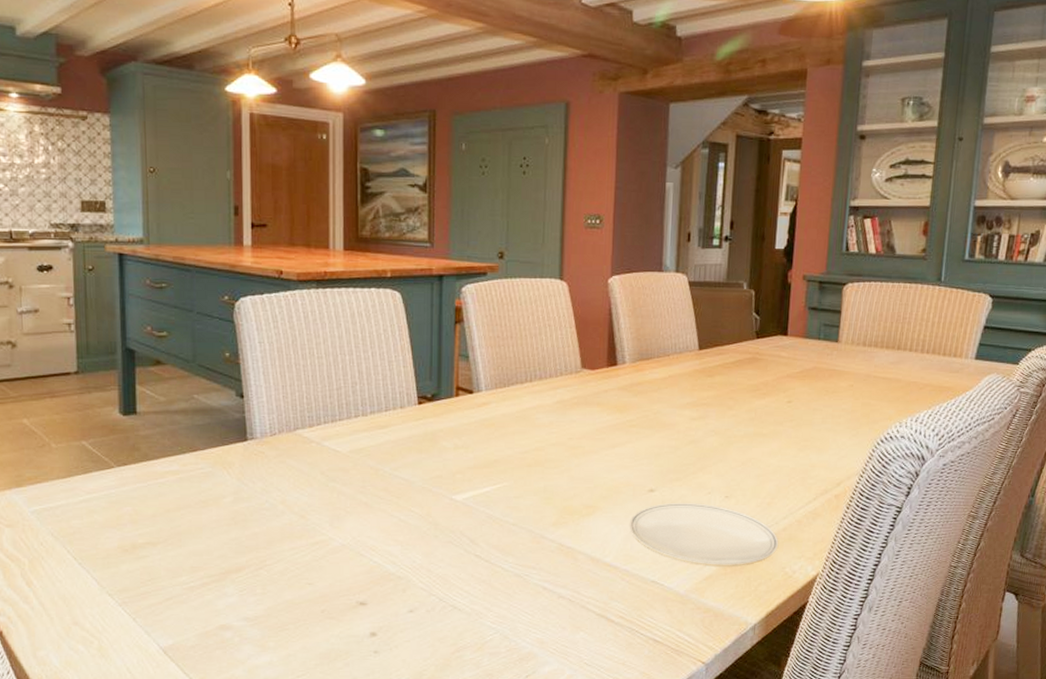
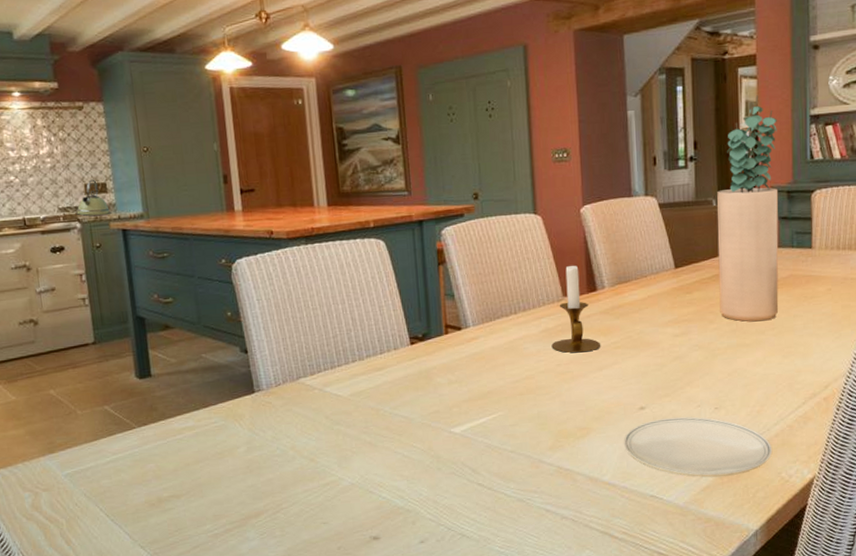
kettle: none [69,196,107,237] -> present [76,179,110,217]
candlestick: none [565,336,615,428] -> present [551,265,600,353]
vase: none [740,180,816,412] -> present [717,95,779,322]

